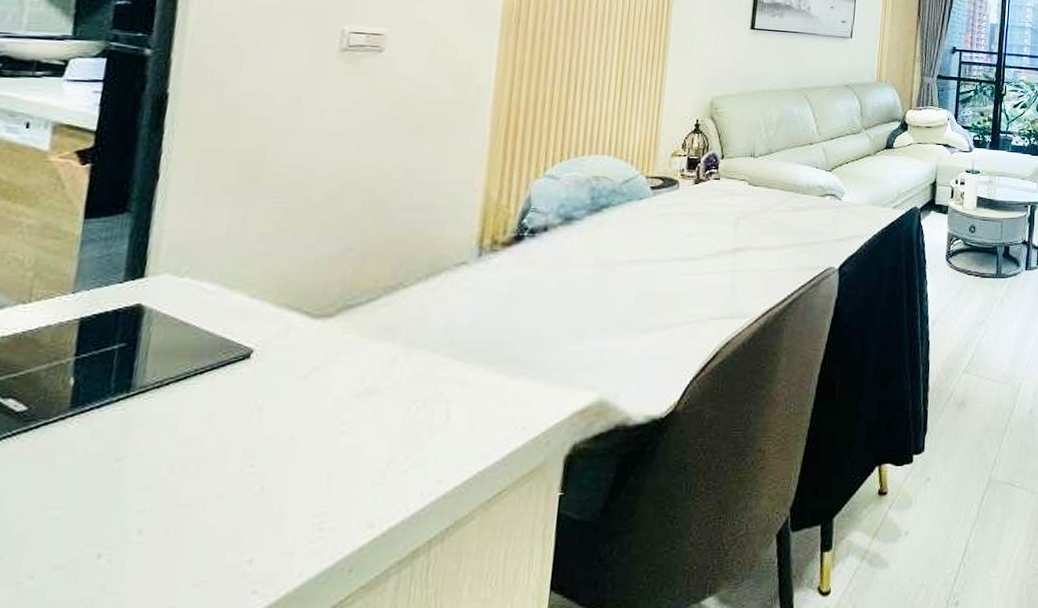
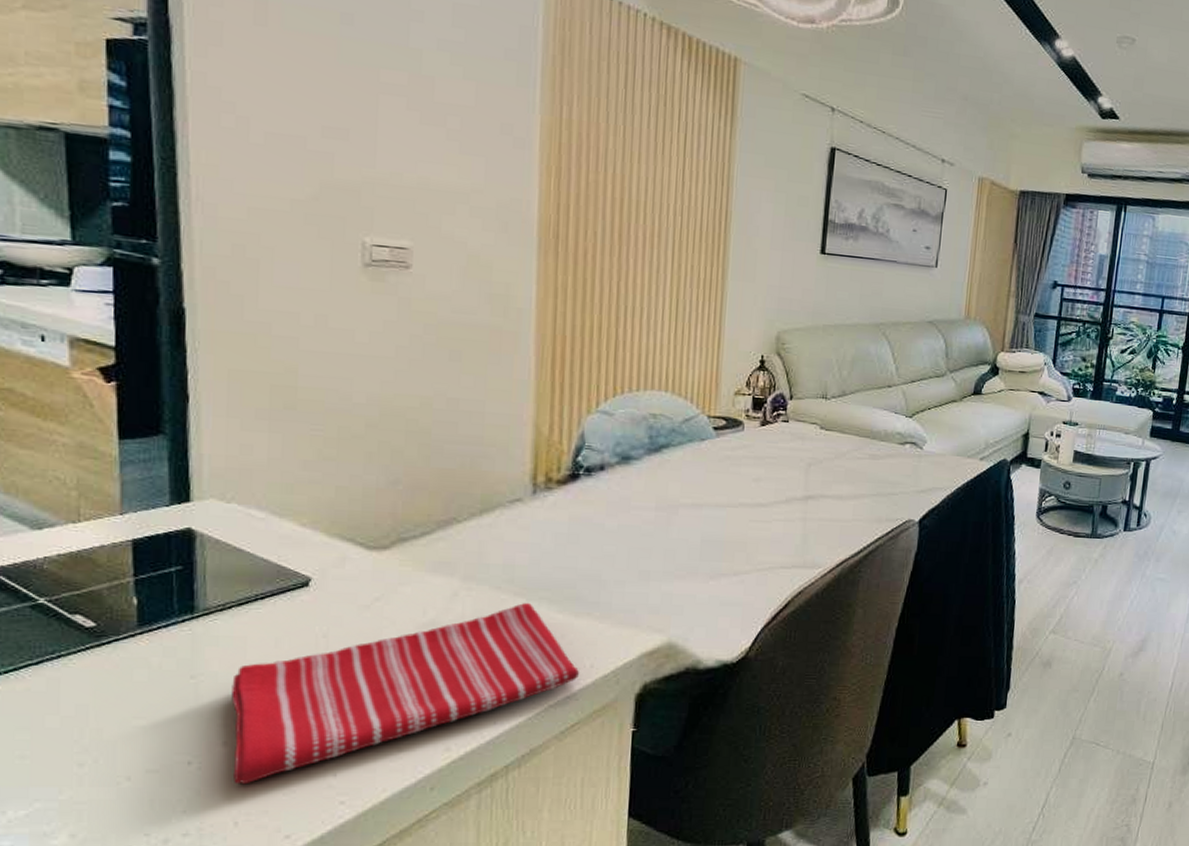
dish towel: none [143,364,512,577] -> present [231,602,580,785]

